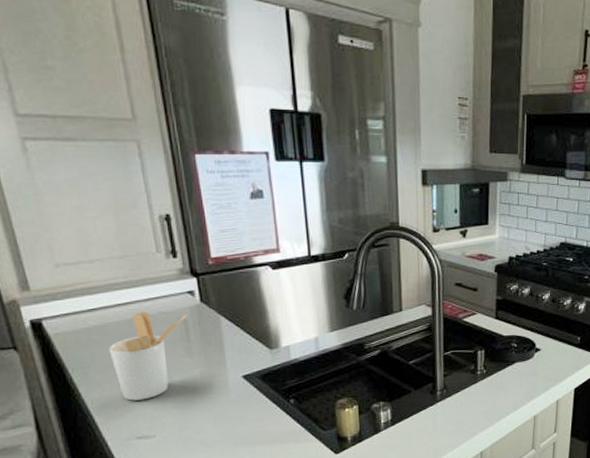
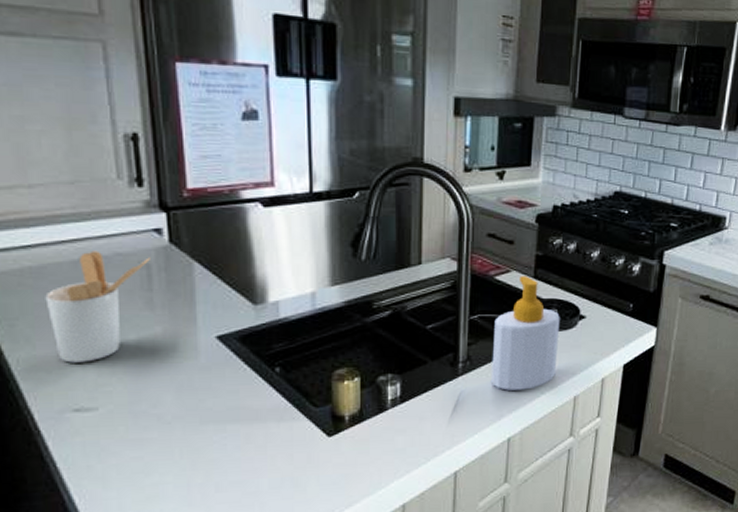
soap bottle: none [464,317,519,413] -> present [492,276,560,390]

